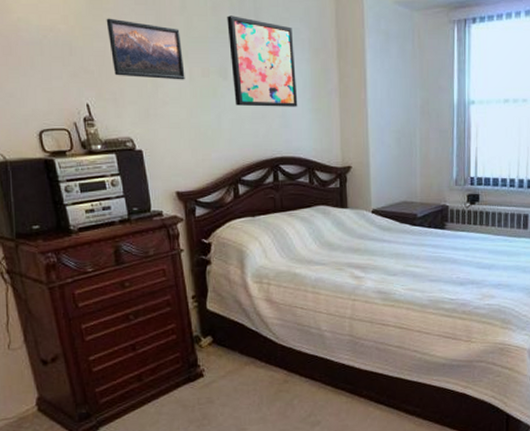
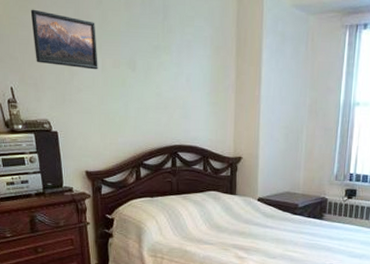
wall art: present [227,15,298,107] -> none [138,11,198,100]

